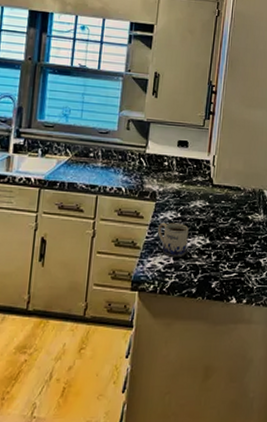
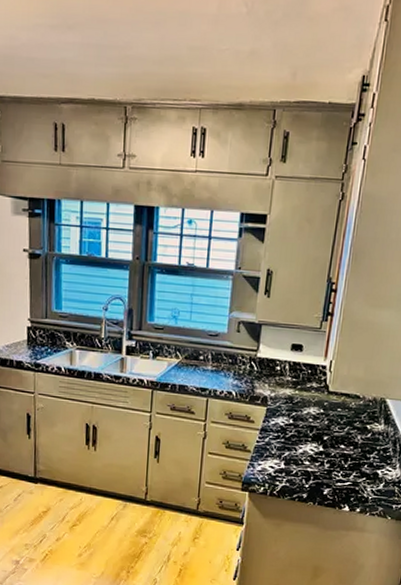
mug: present [157,222,189,257] -> none [267,428,301,463]

